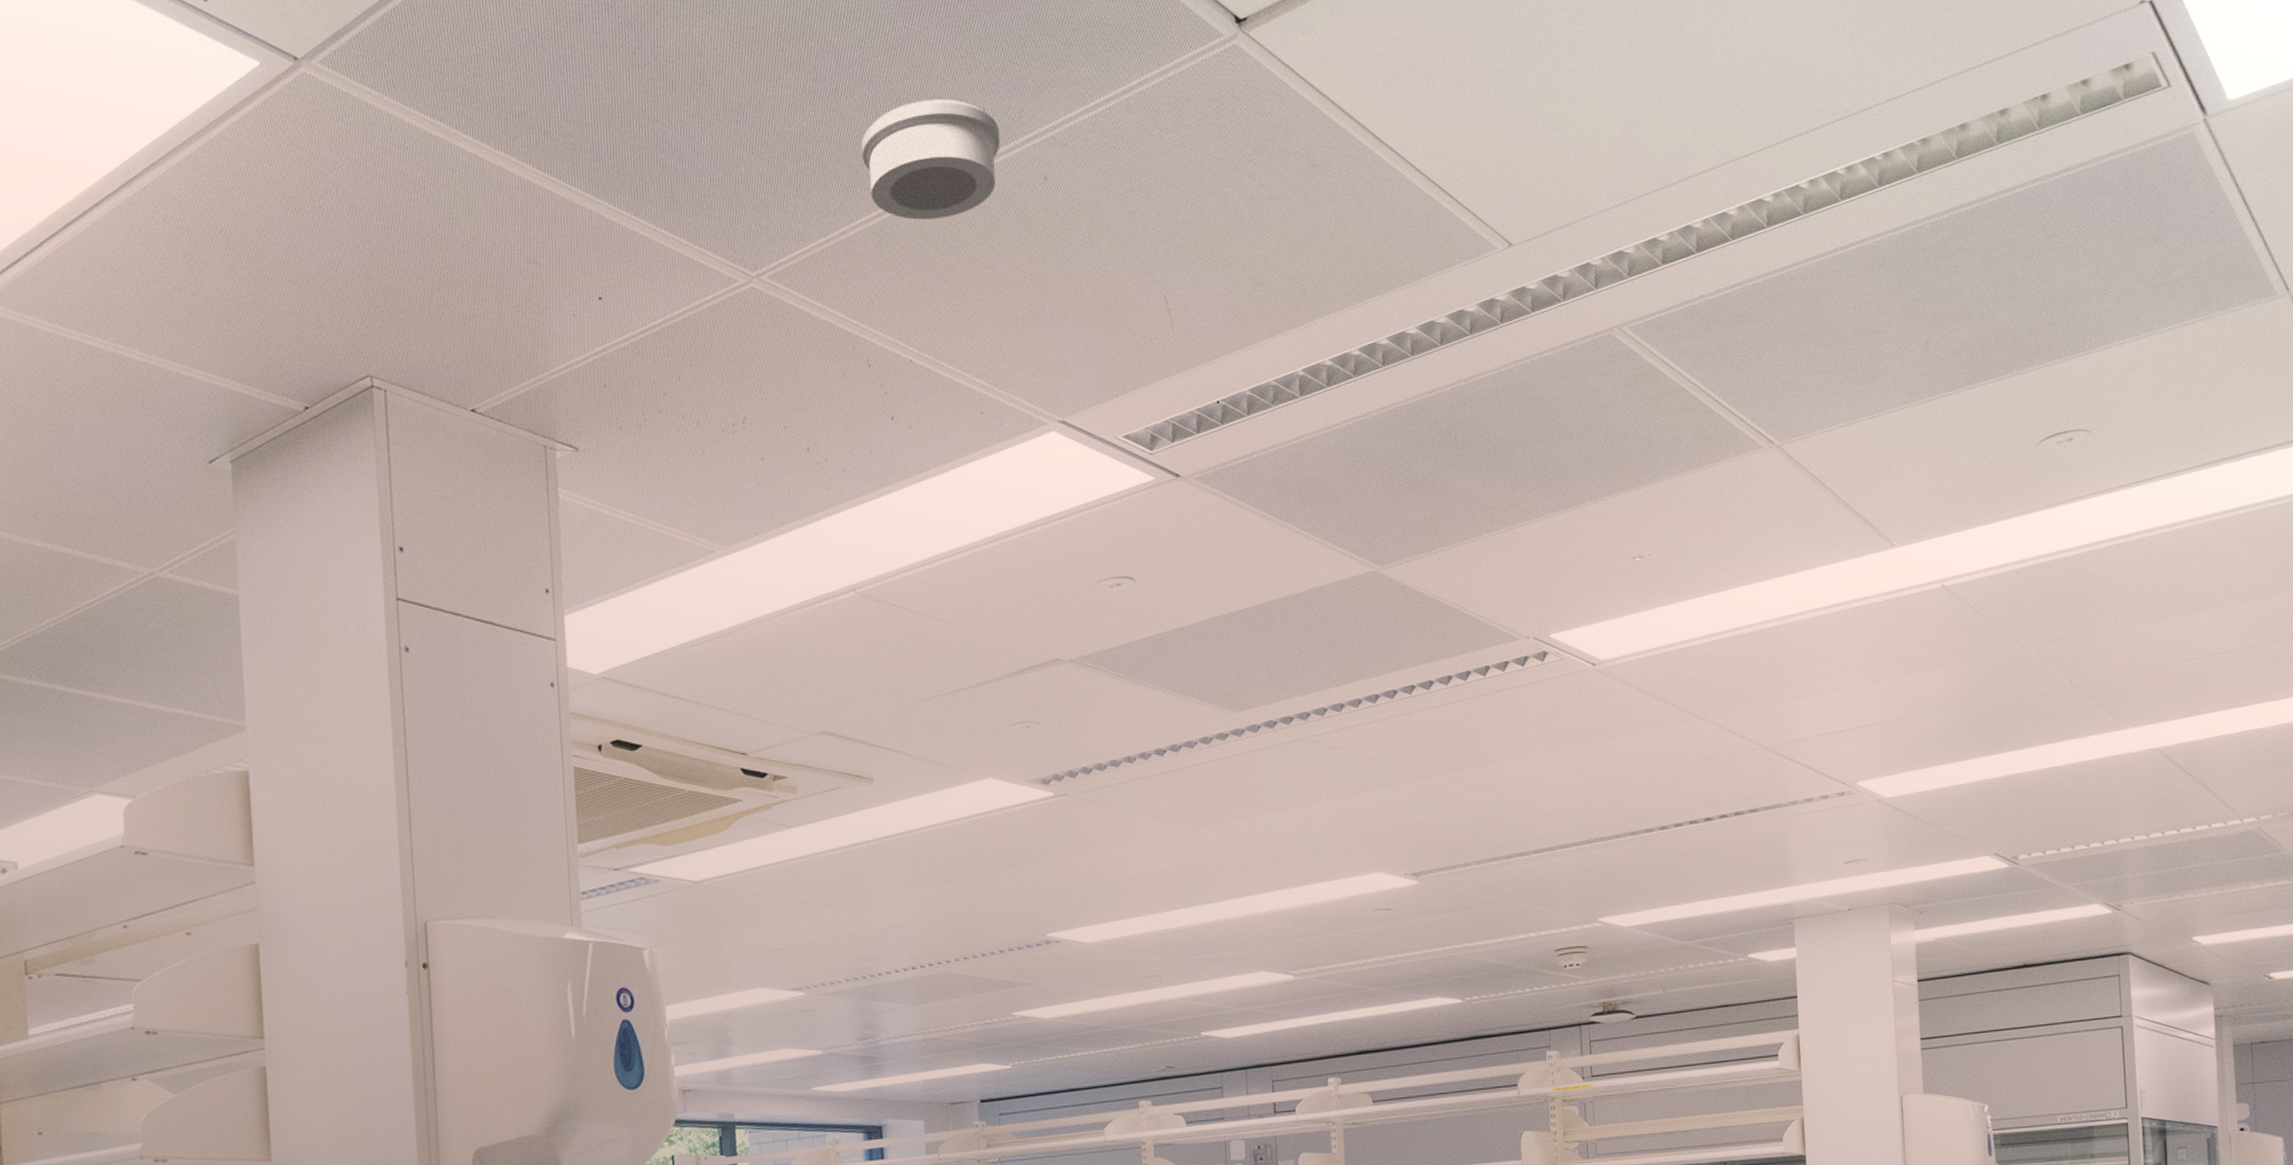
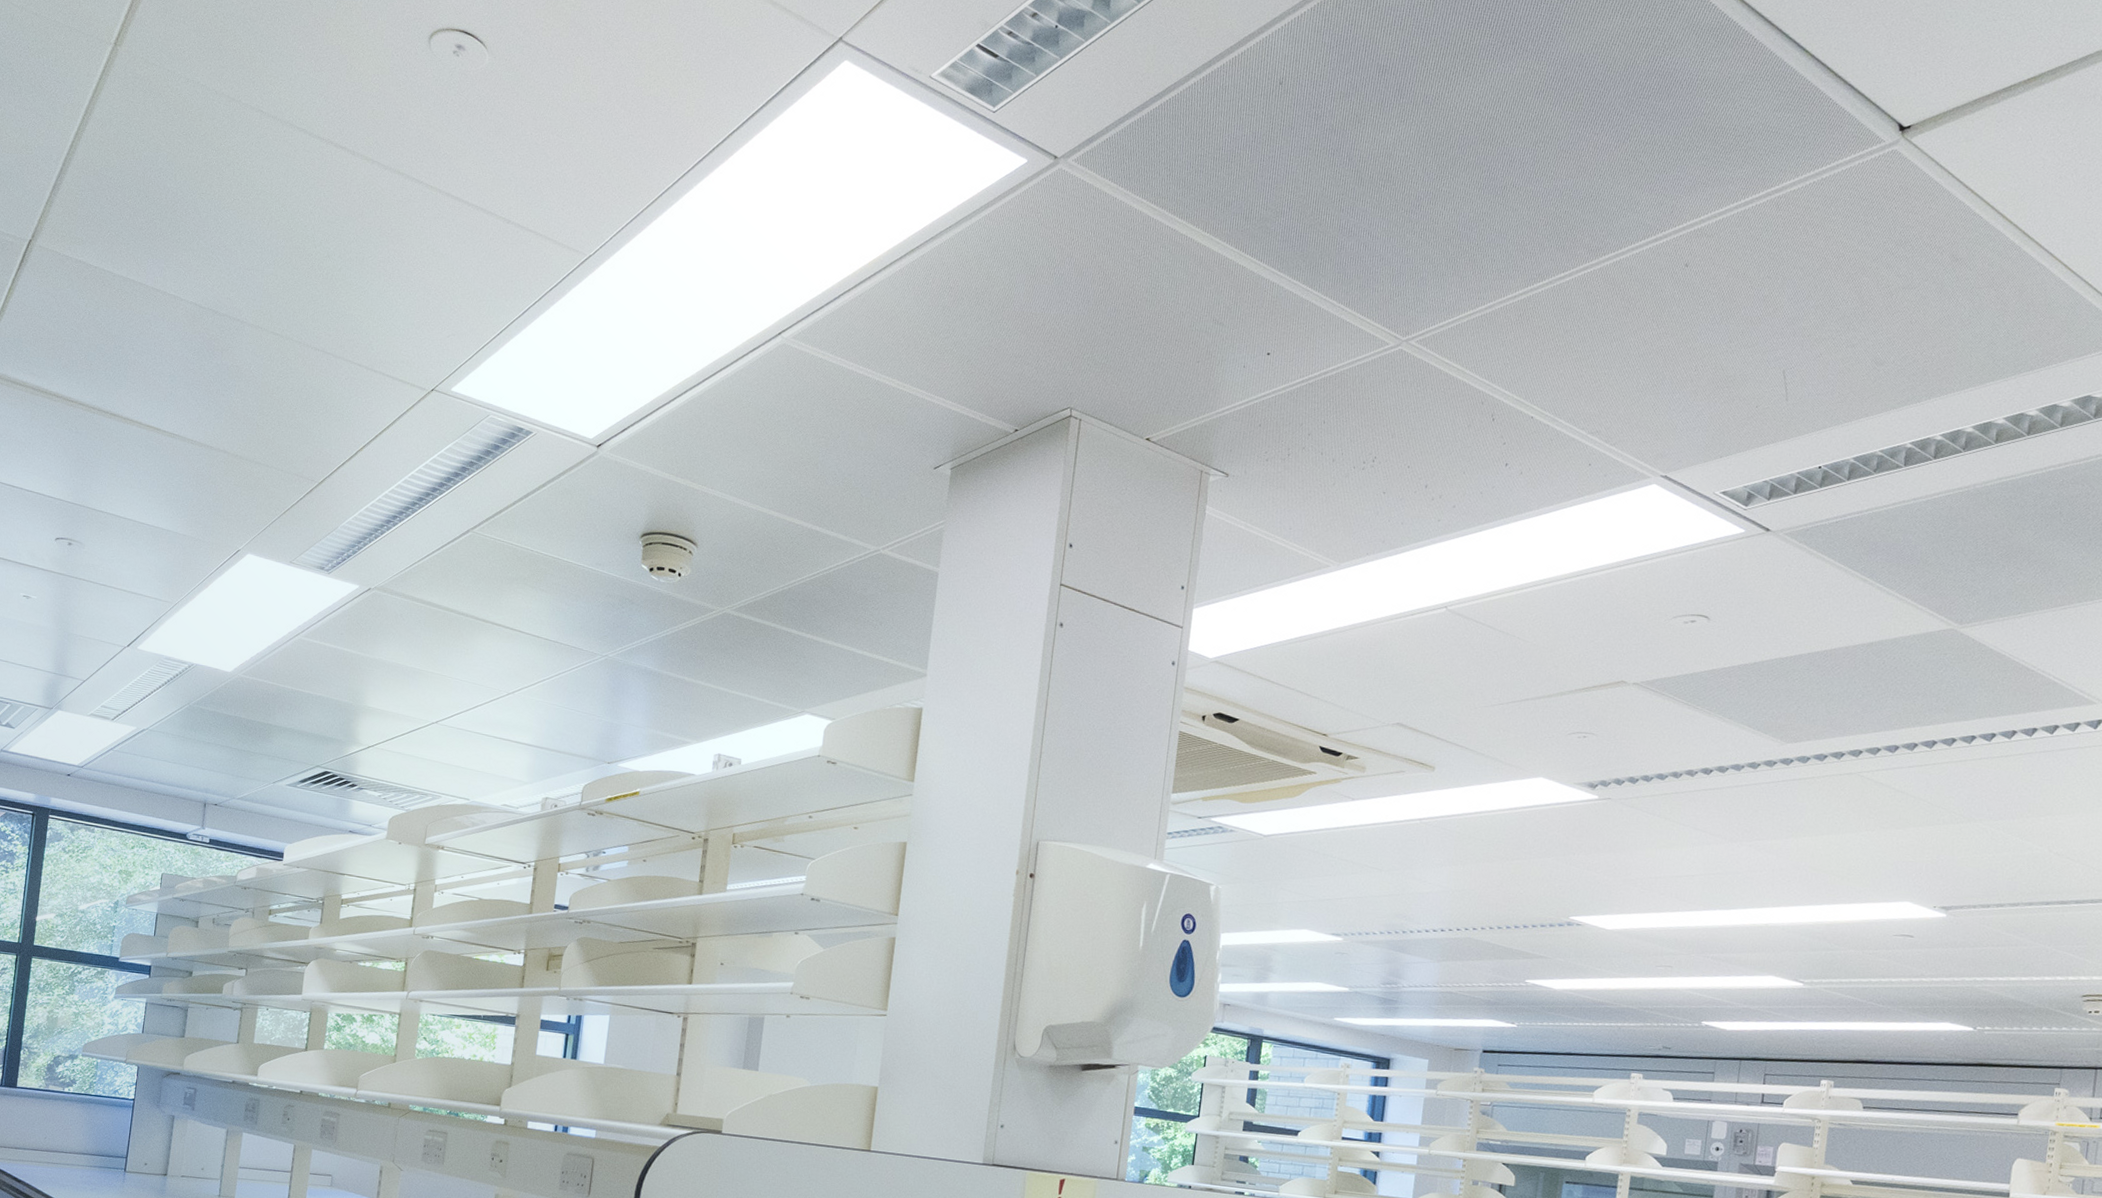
smoke detector: present [861,99,1000,221] -> none [1518,195,1650,298]

